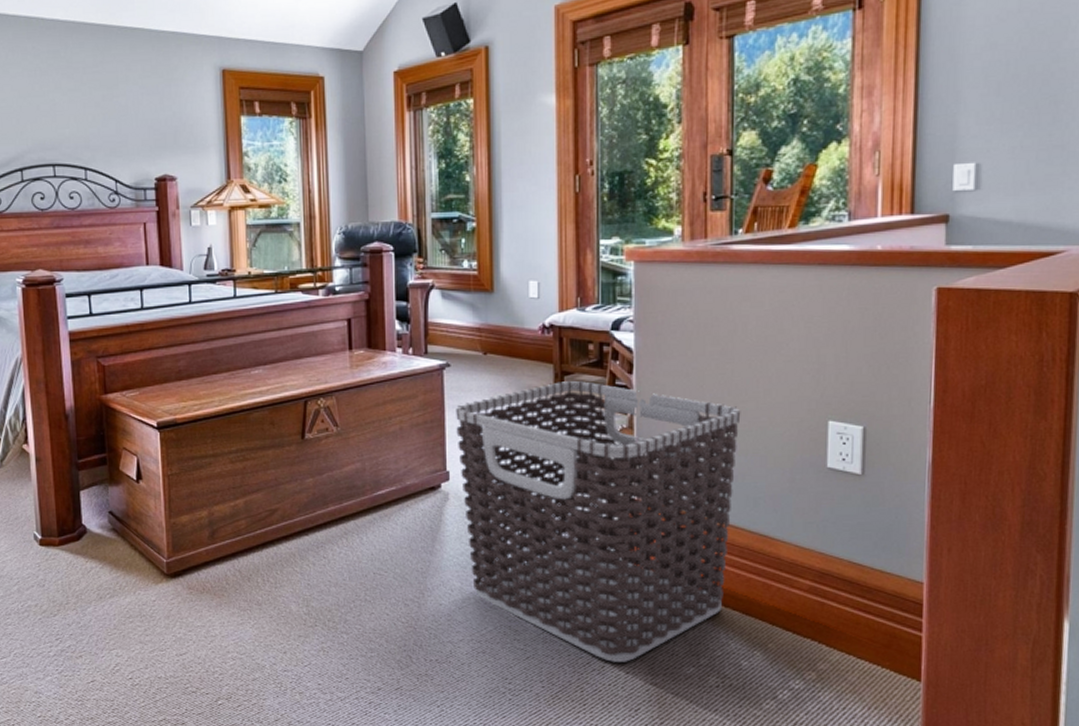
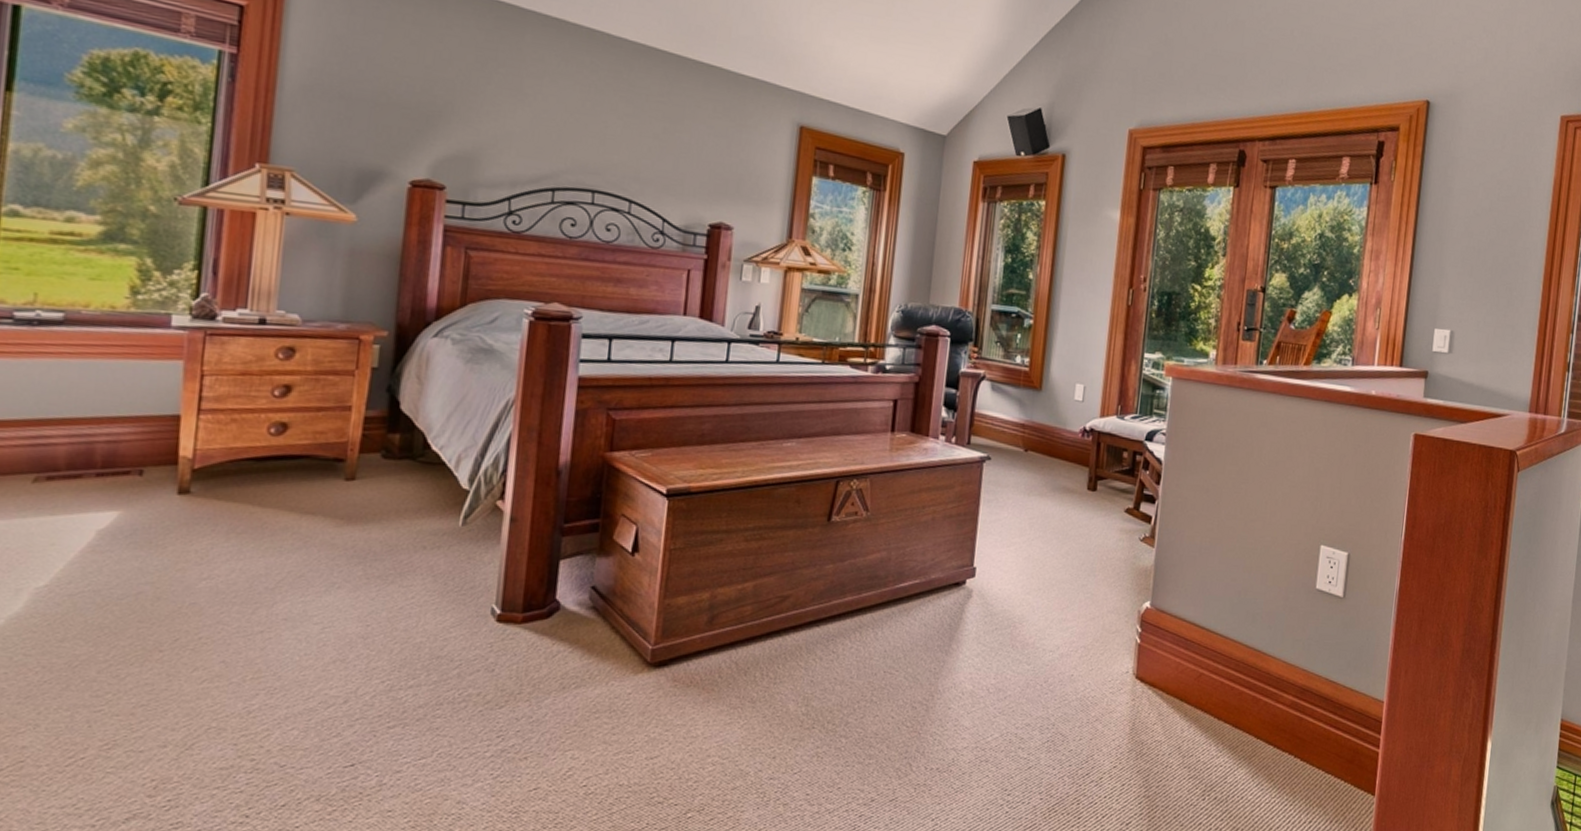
clothes hamper: present [456,380,741,662] -> none [984,485,1250,774]

